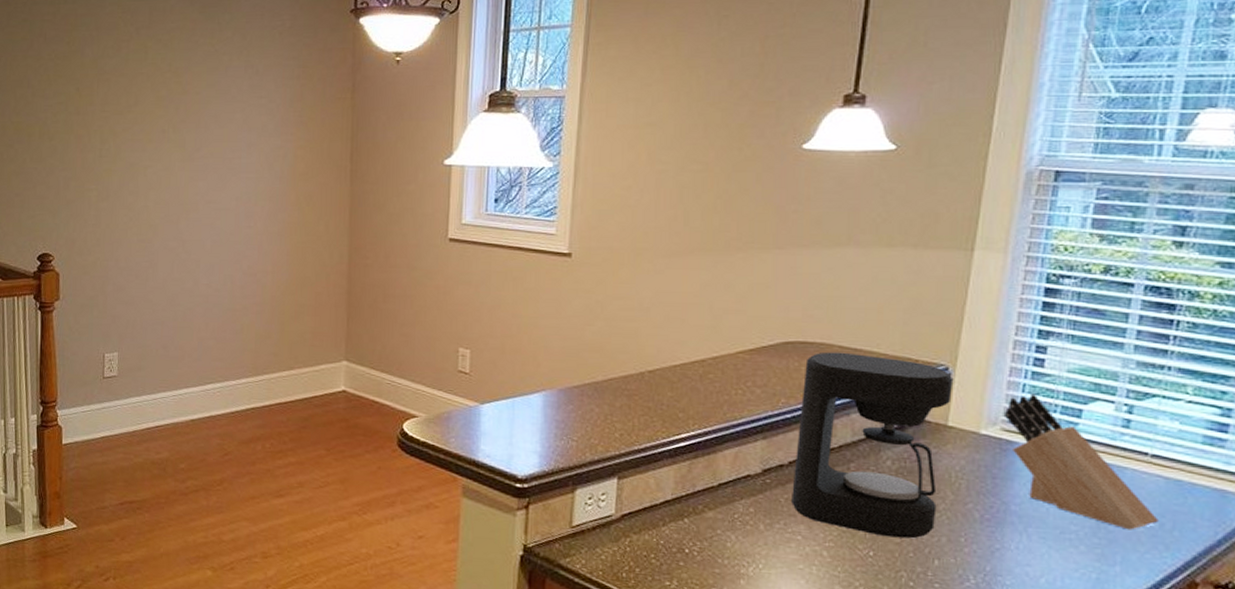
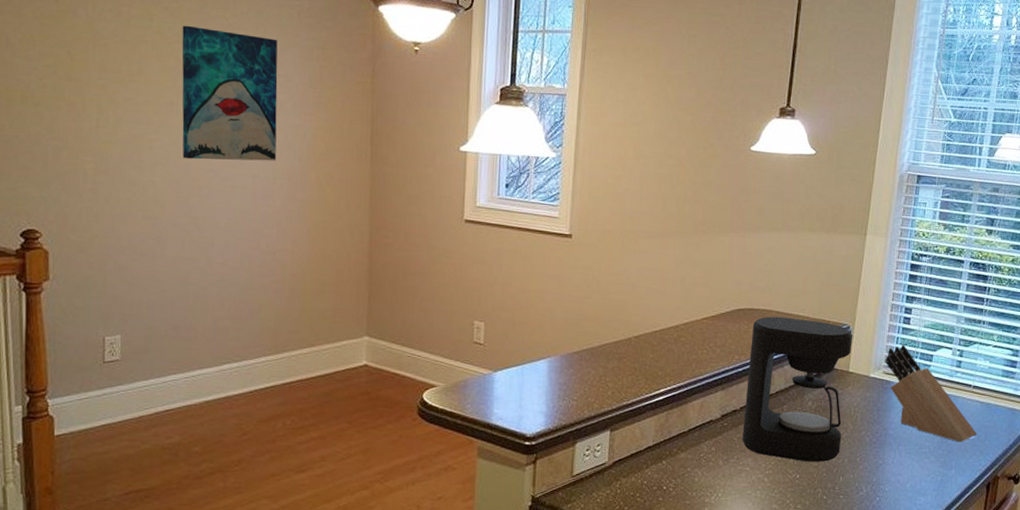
wall art: none [172,55,260,184] -> present [182,25,278,161]

